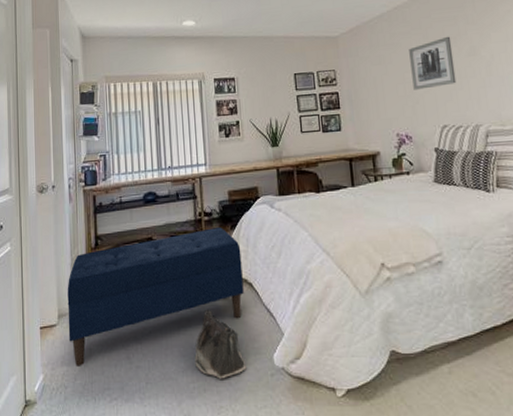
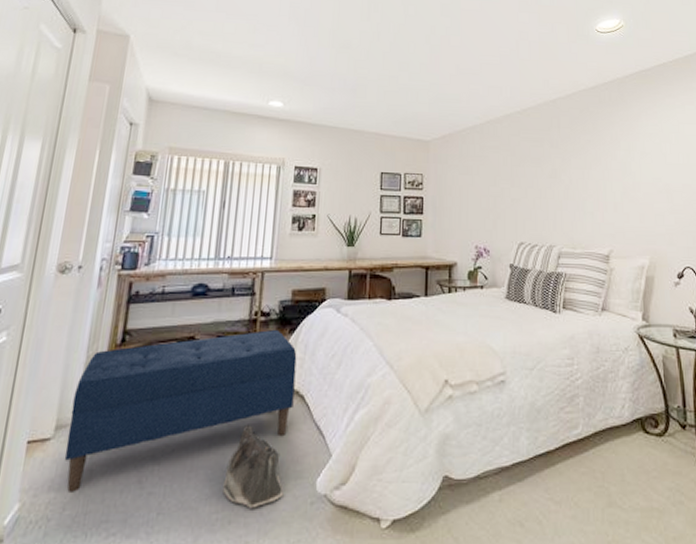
wall art: present [409,36,457,90] -> none [496,156,537,205]

